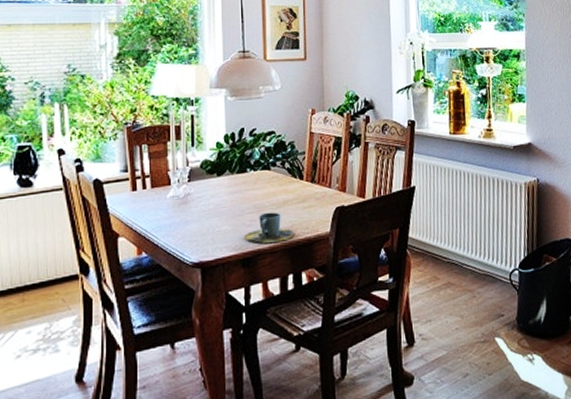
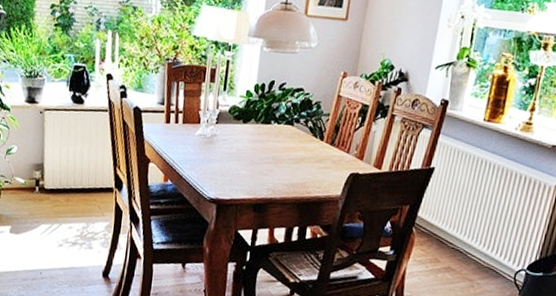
cup: present [244,212,295,243] -> none [259,165,307,195]

